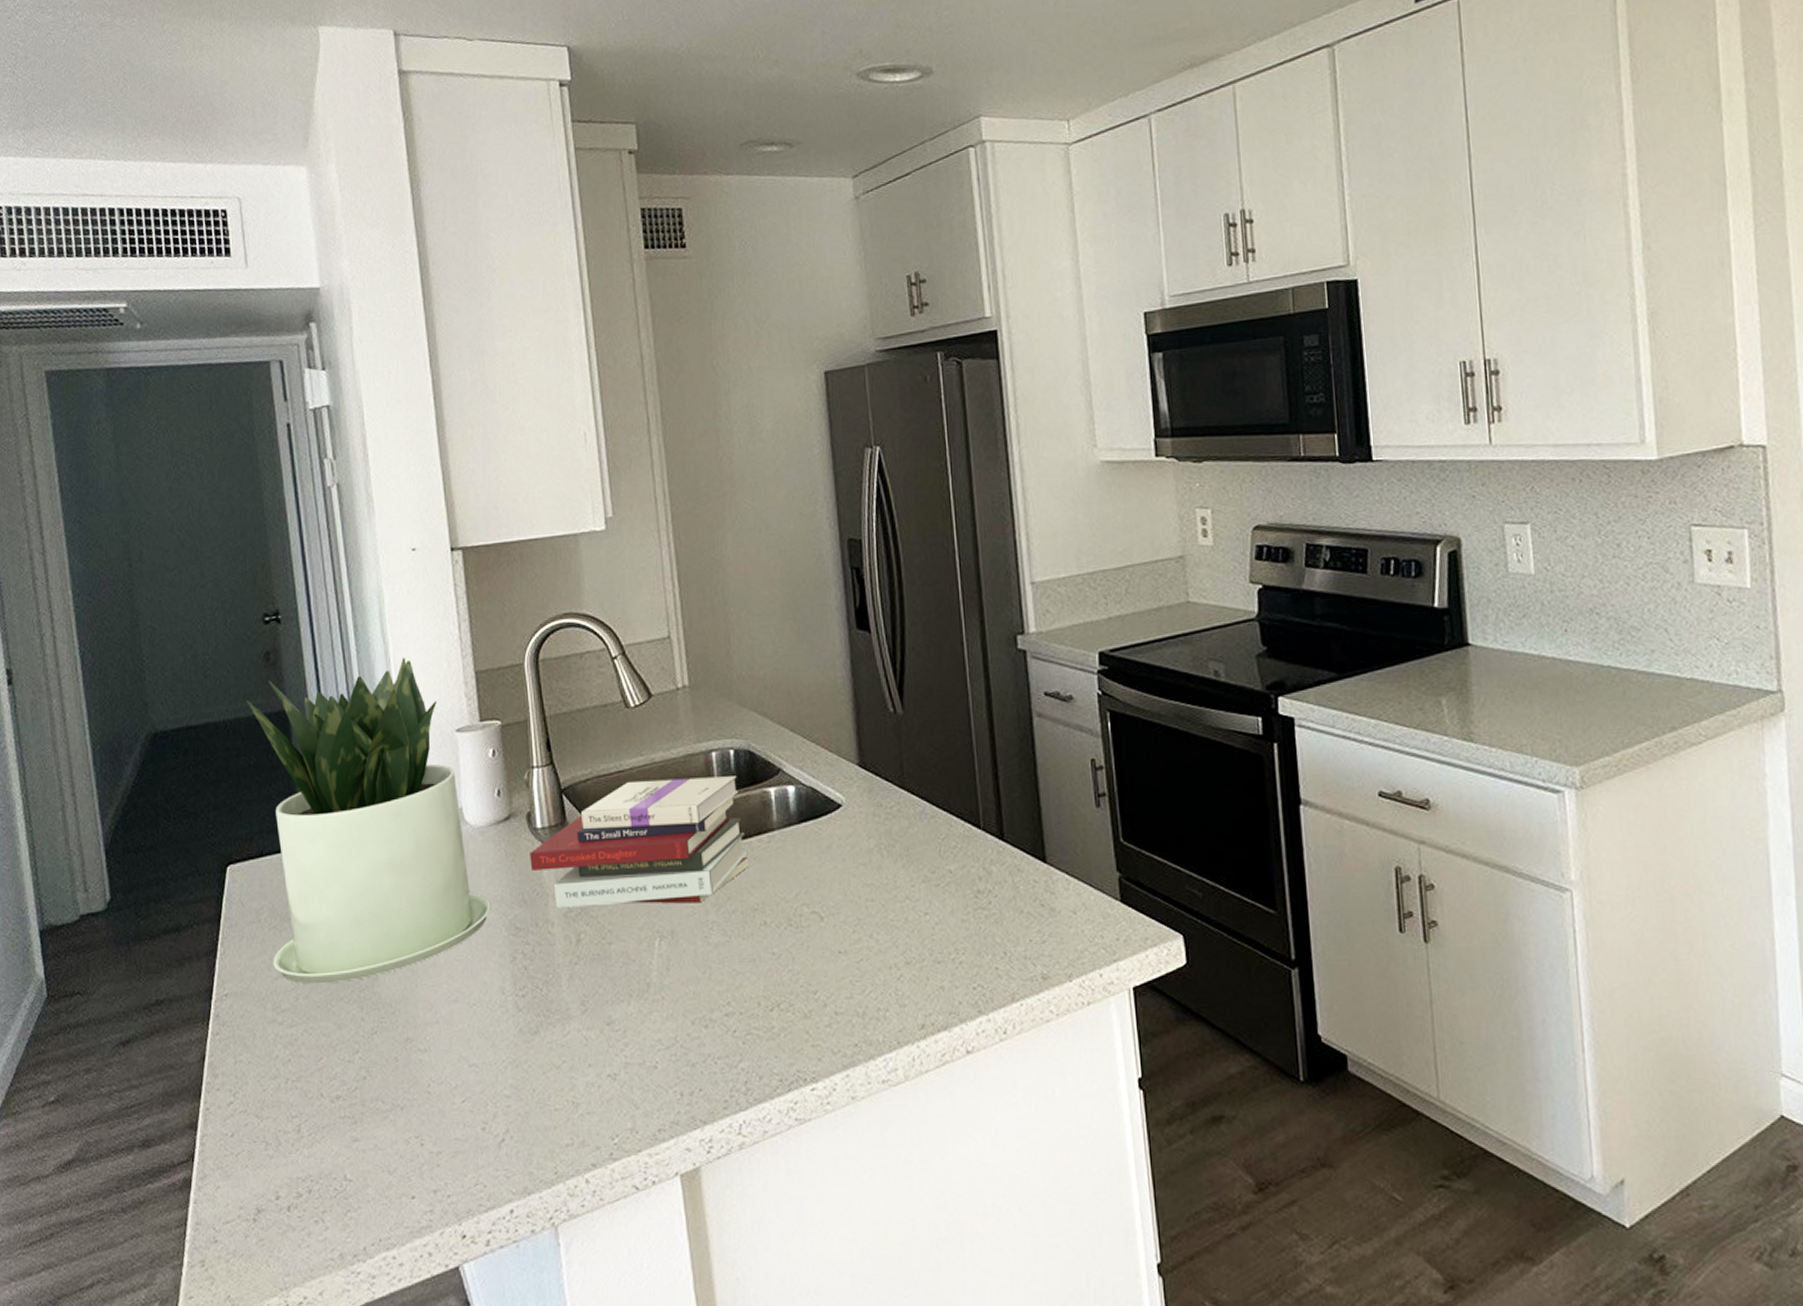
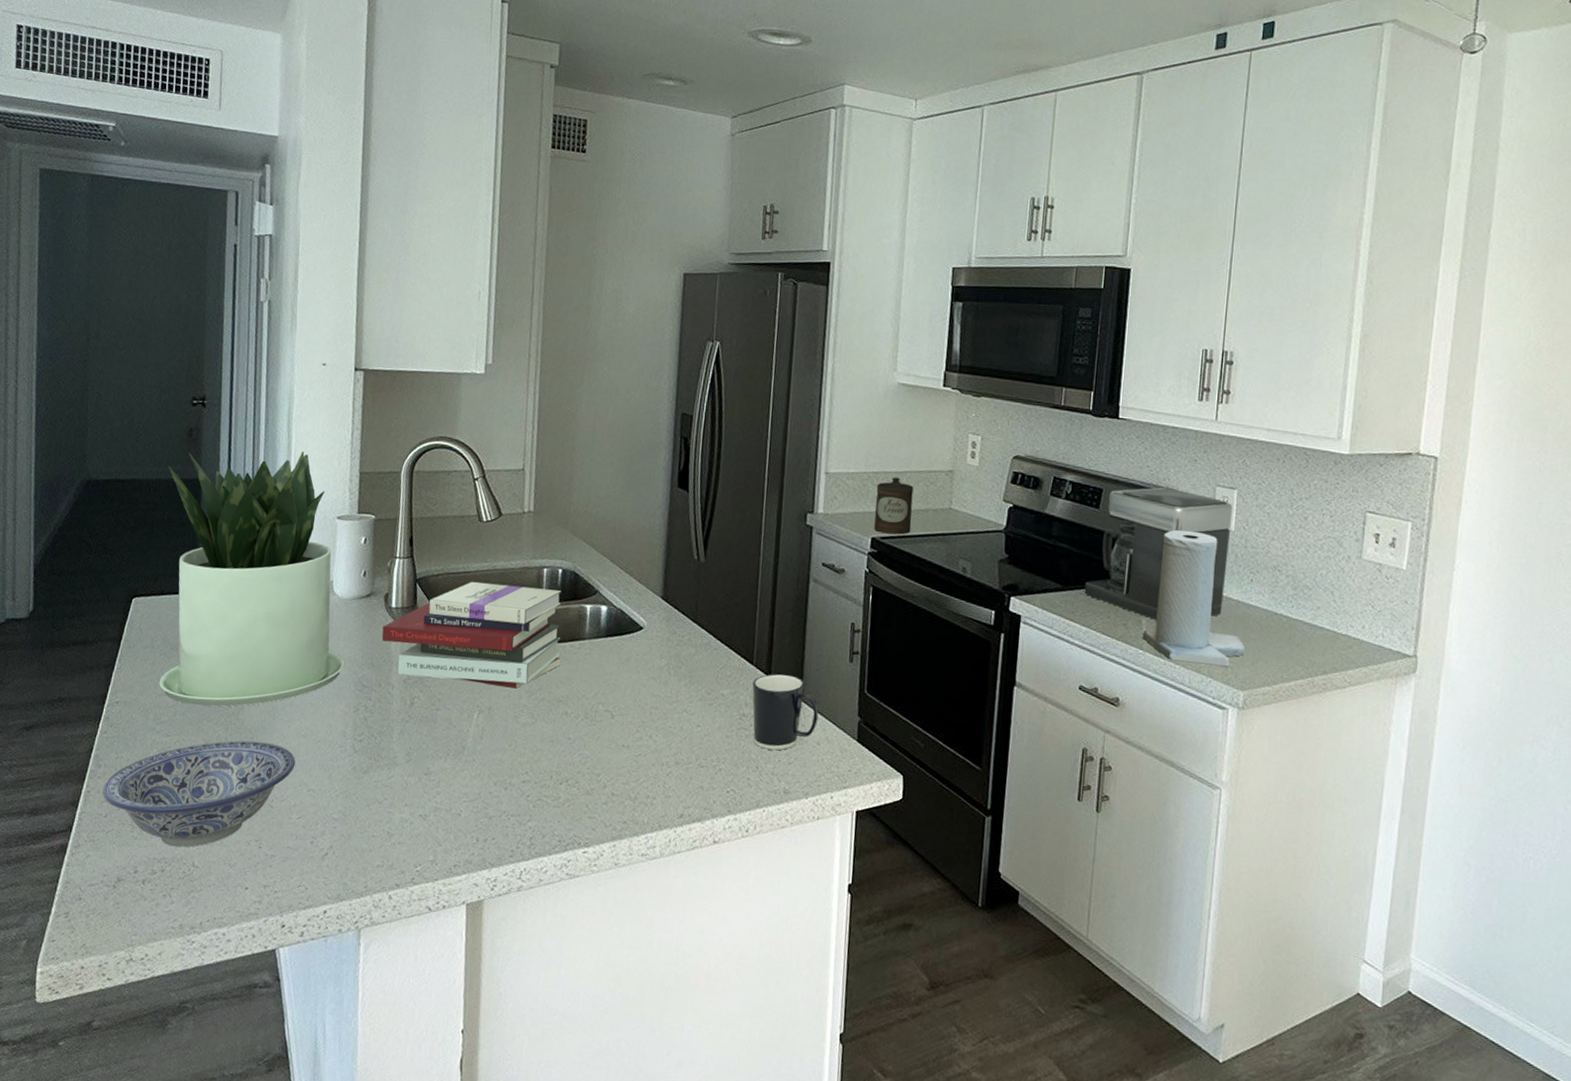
bowl: none [224,1015,450,1159] -> present [102,740,296,847]
mug: none [984,834,1069,929] -> present [752,673,819,751]
canister: none [1095,575,1145,645] -> present [874,477,914,535]
coffee maker: none [1365,535,1537,697] -> present [1084,487,1233,620]
paper towel: none [1444,582,1573,744] -> present [1142,529,1245,667]

